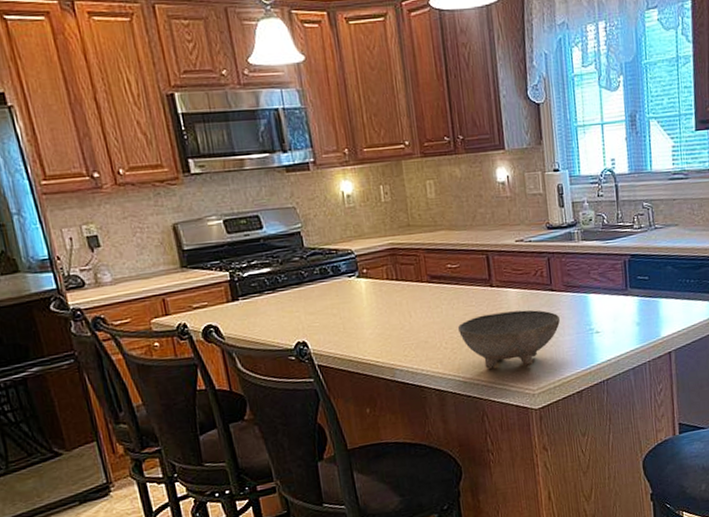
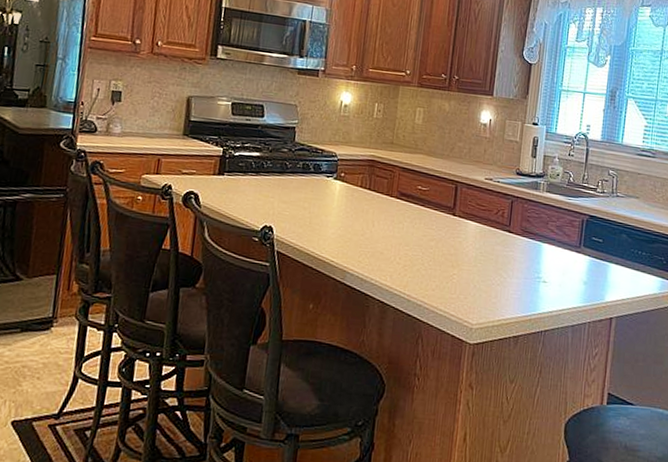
bowl: present [457,310,560,369] -> none [413,240,511,298]

